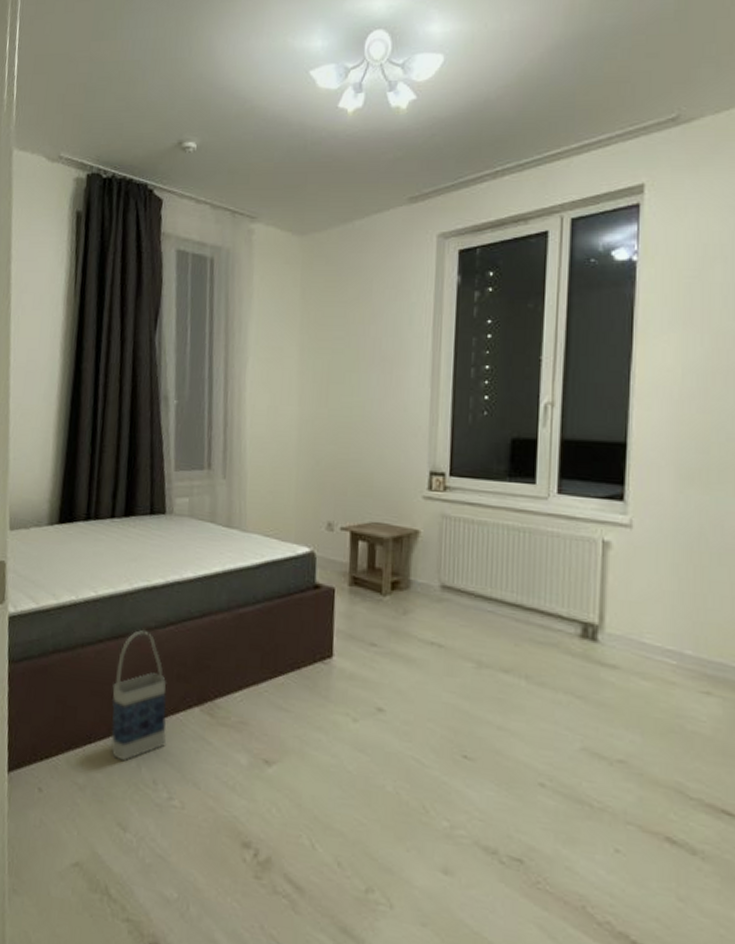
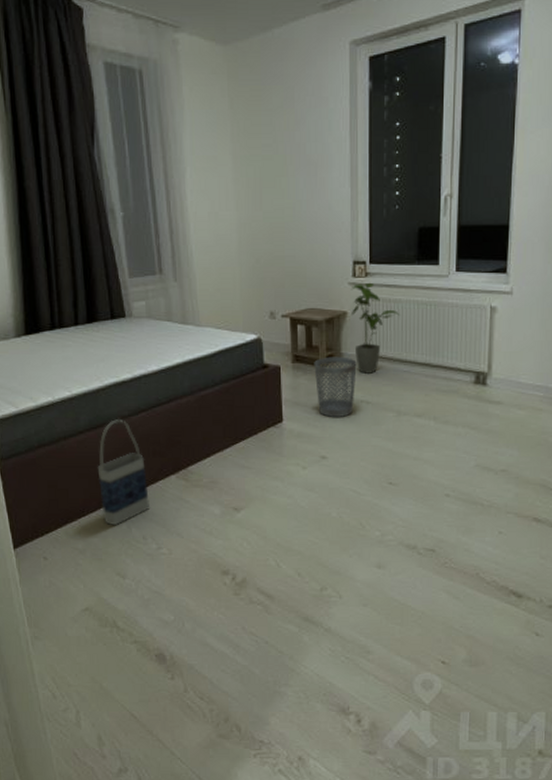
wastebasket: none [375,582,428,661] -> present [314,356,357,417]
house plant: none [425,498,485,610] -> present [352,282,400,373]

